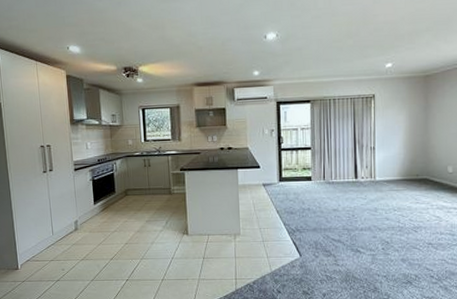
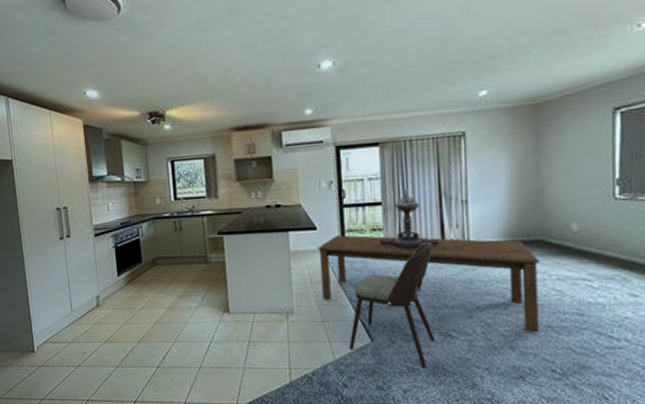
dining table: none [260,172,425,248] -> present [317,235,540,332]
dining chair: none [282,179,349,277] -> present [349,242,435,369]
decorative urn: none [309,136,354,186] -> present [380,187,440,252]

